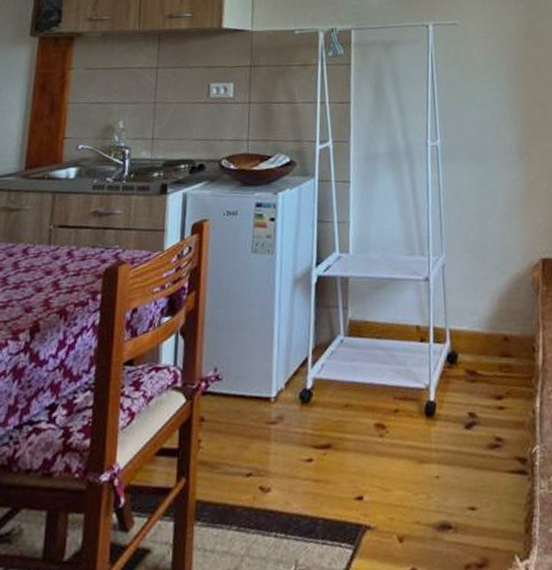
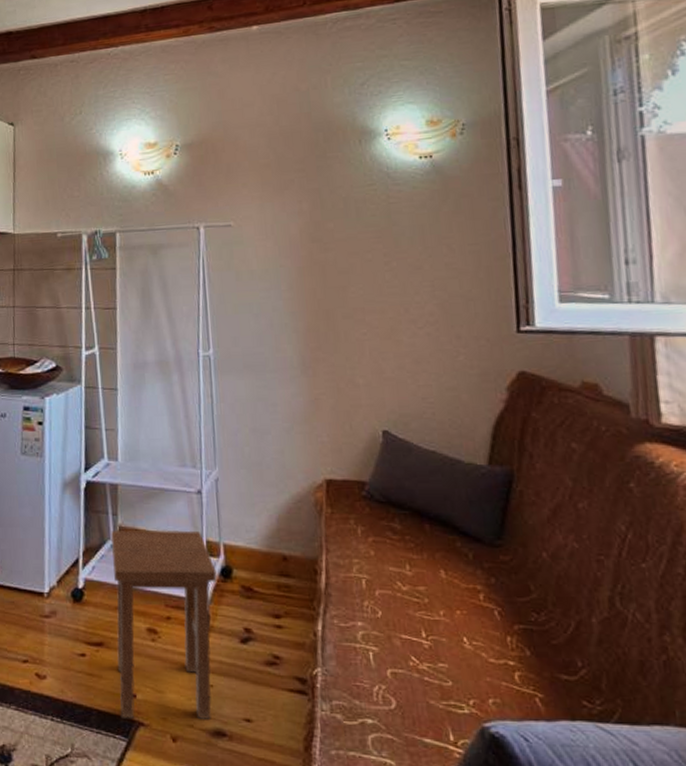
stool: none [340,318,443,525] -> present [110,529,217,721]

